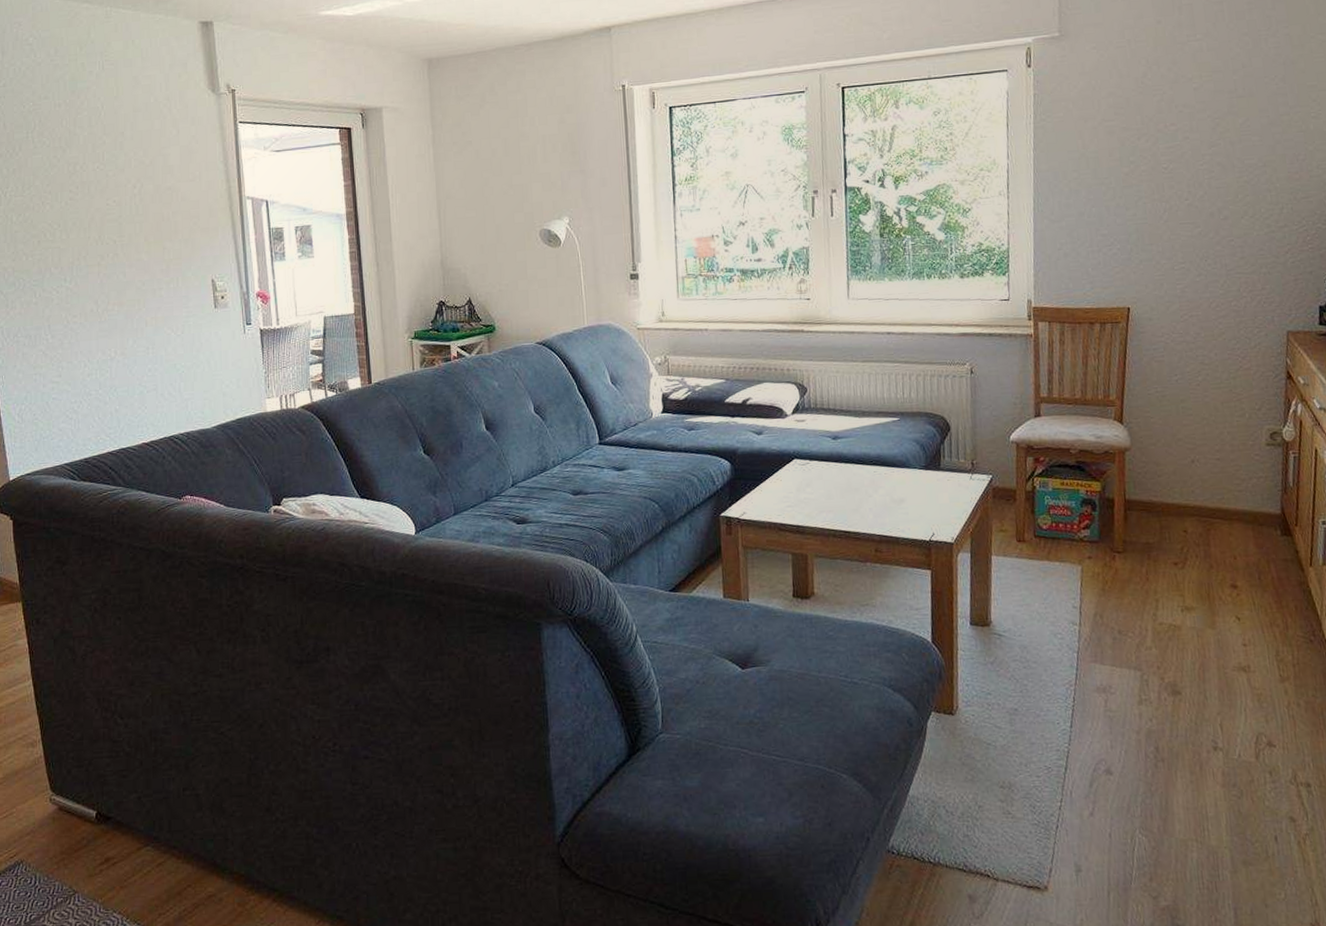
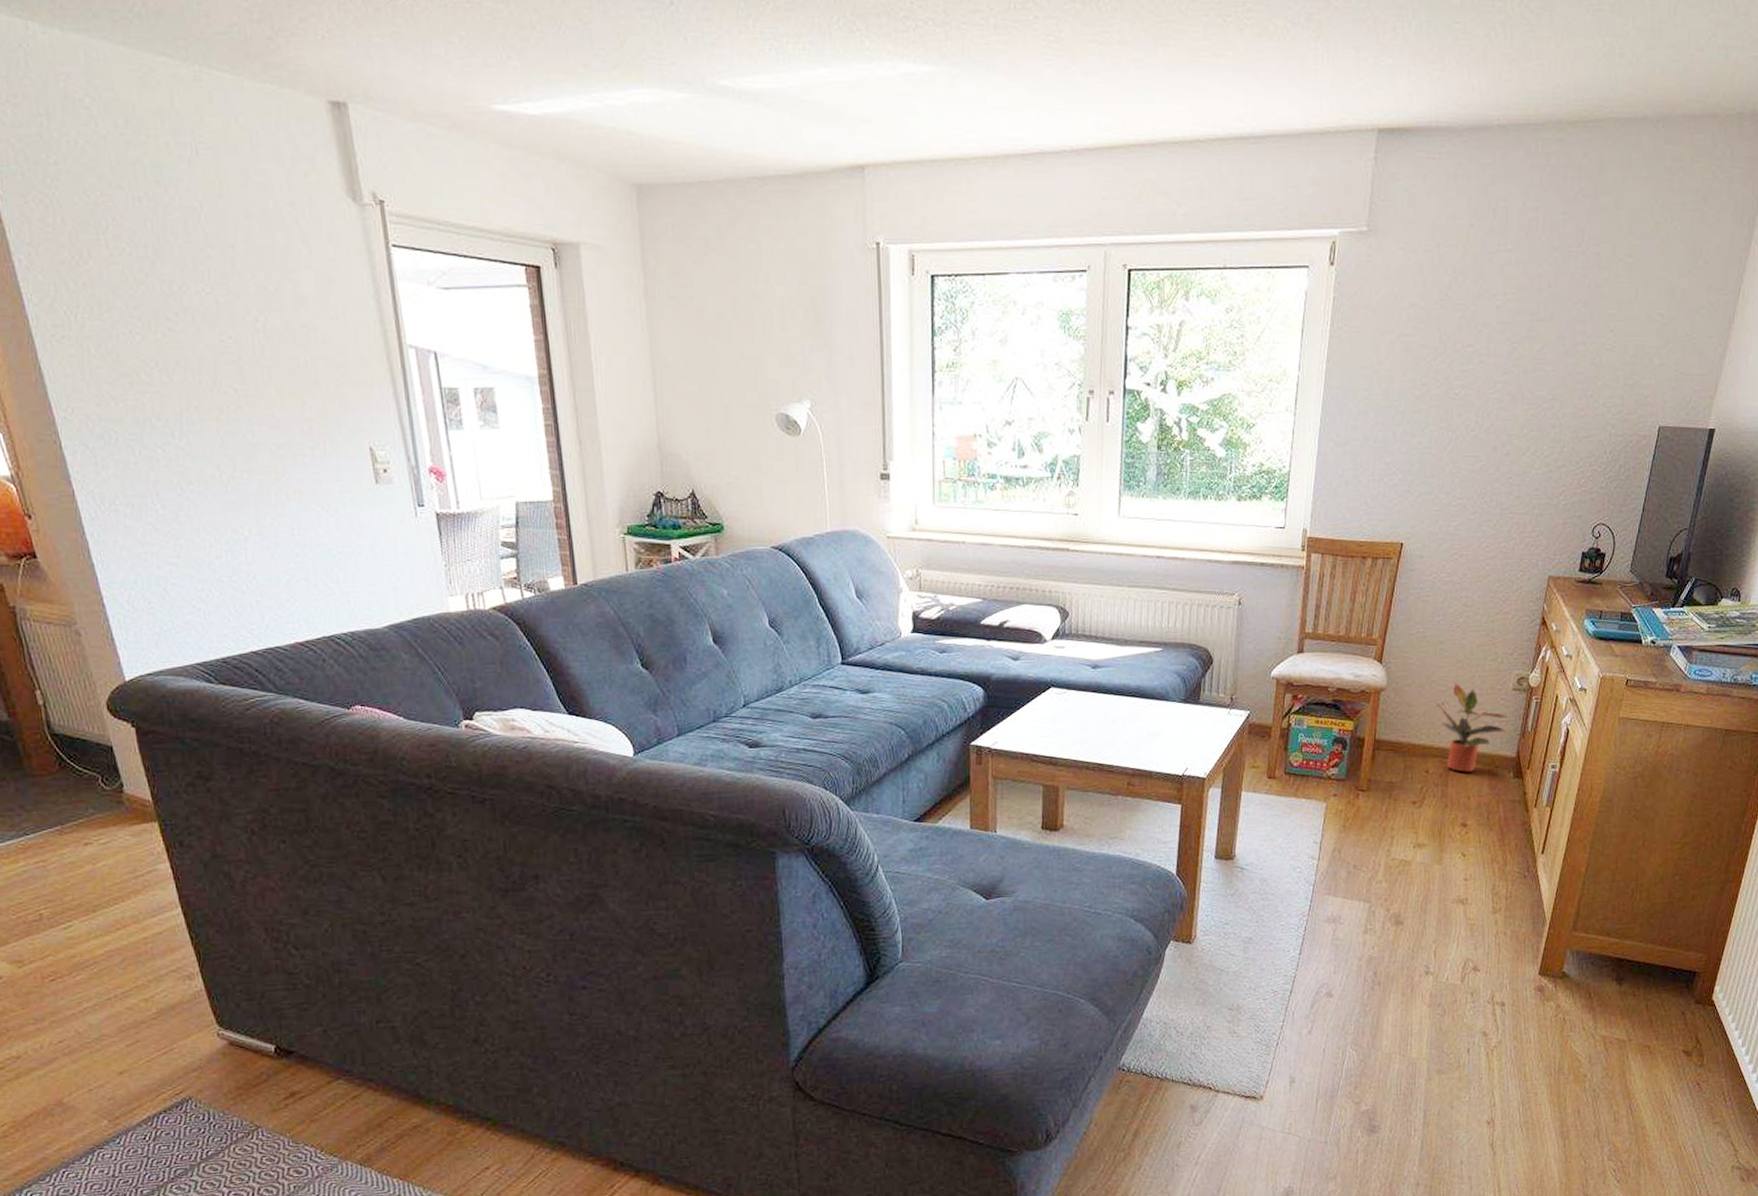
potted plant: none [1184,440,1266,531] -> present [1435,682,1507,772]

